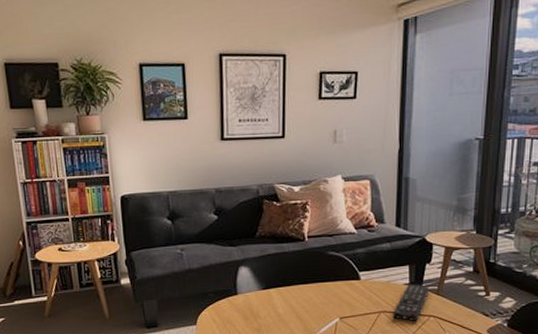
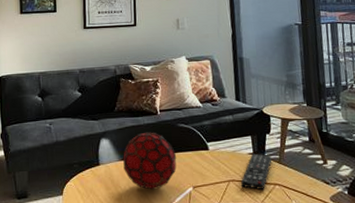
decorative orb: none [264,260,324,320] -> present [123,132,177,190]

